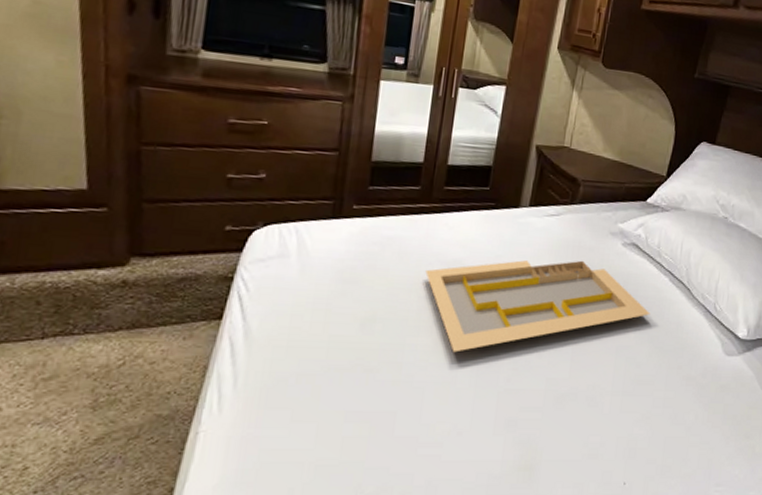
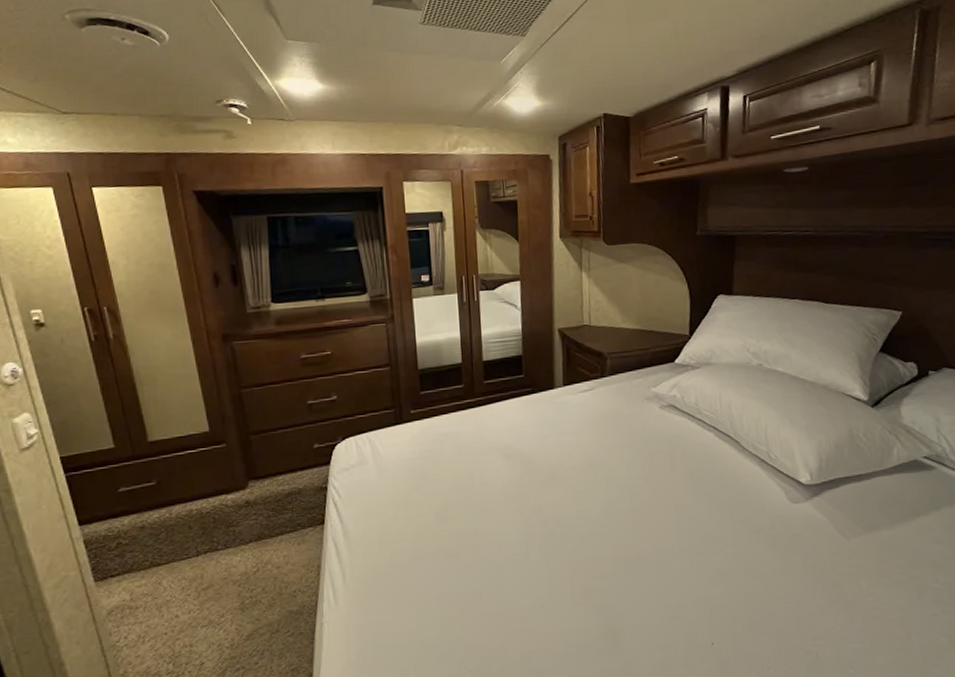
serving tray: present [425,260,650,353] -> none [482,428,703,531]

